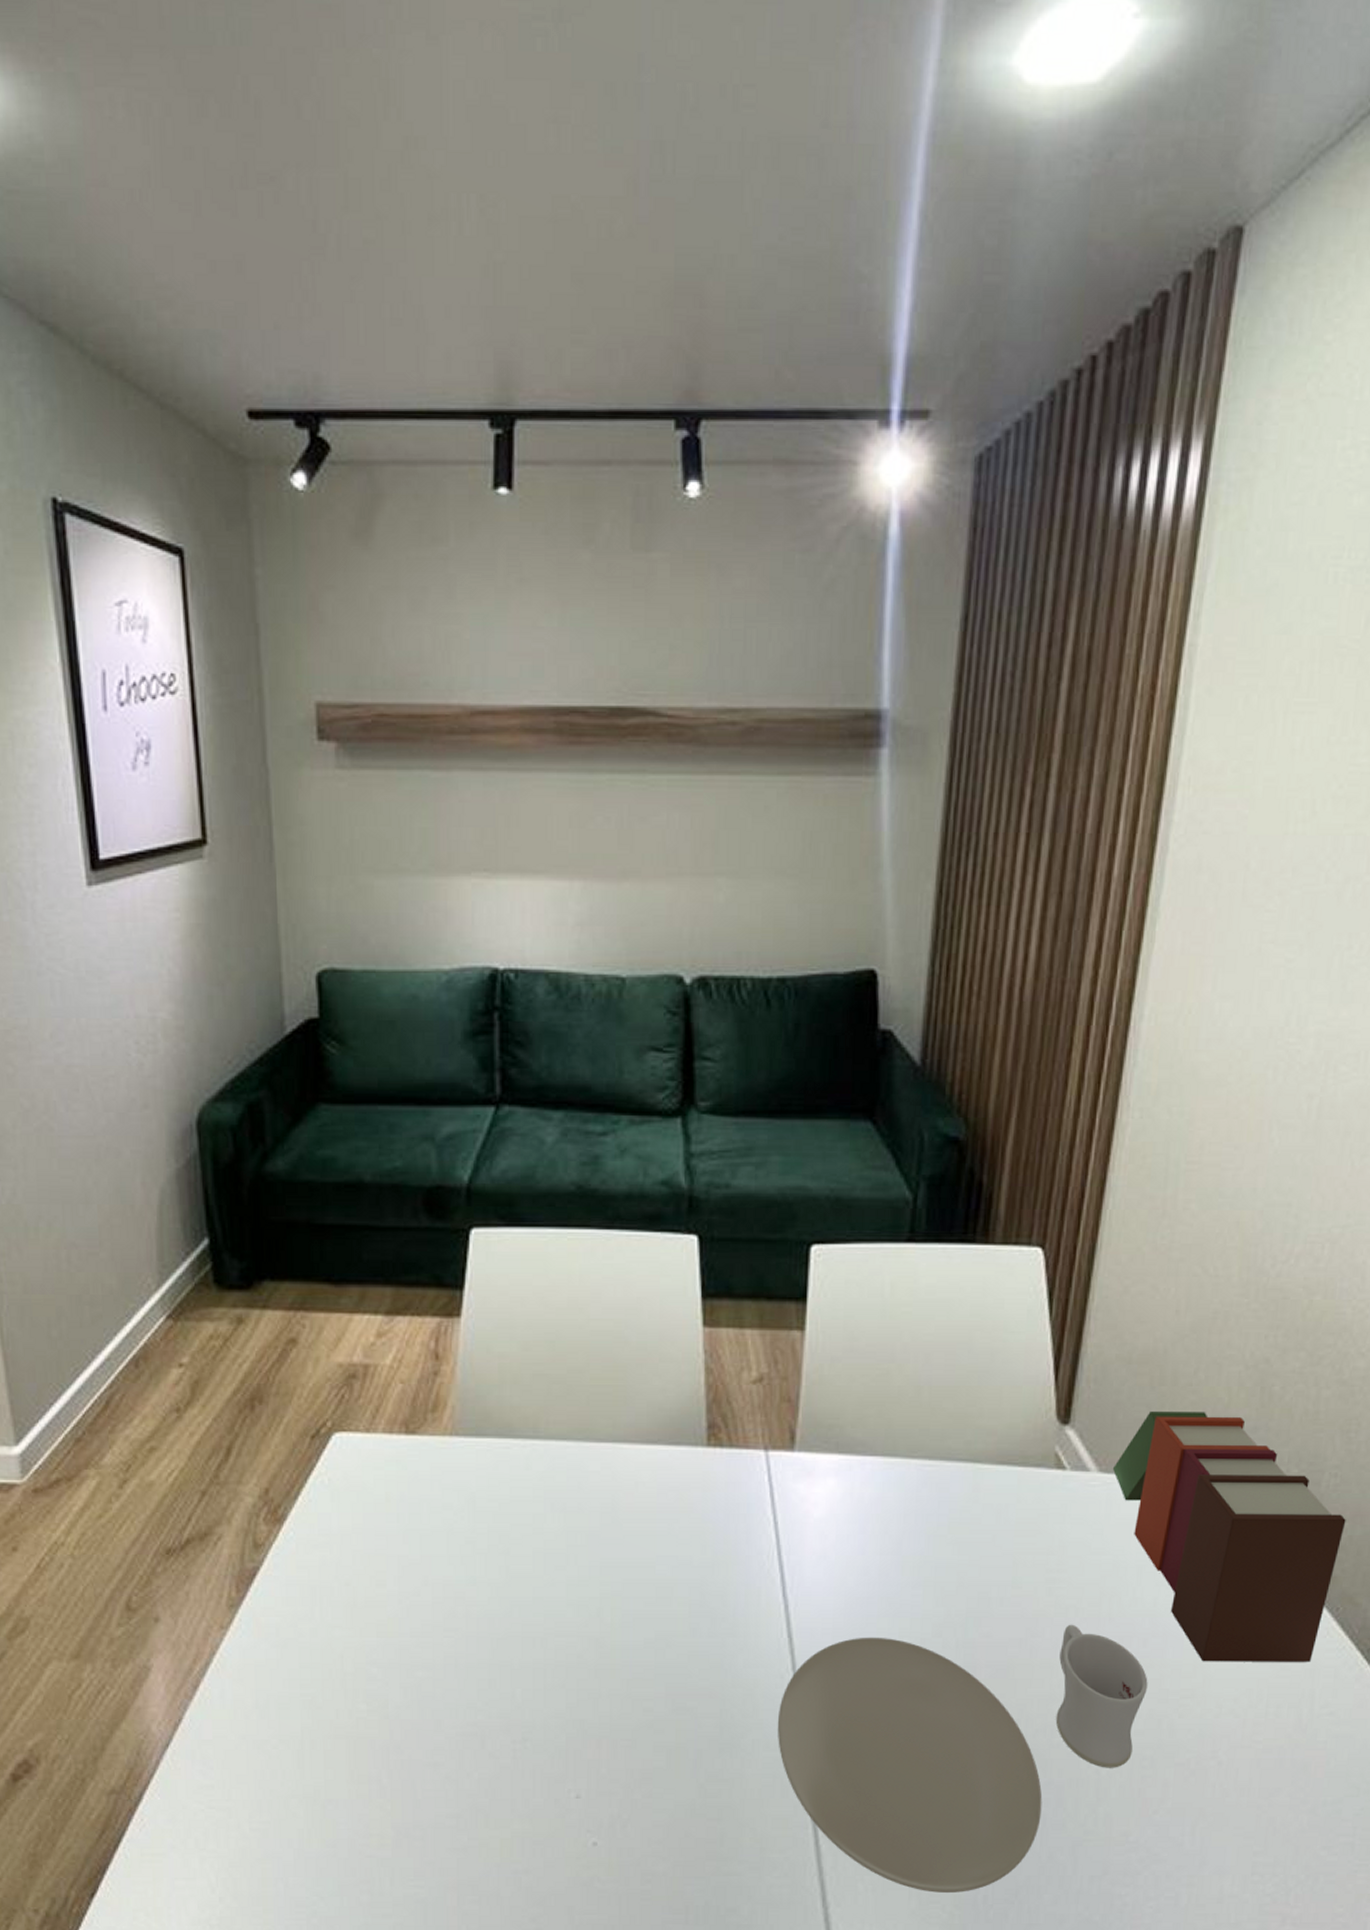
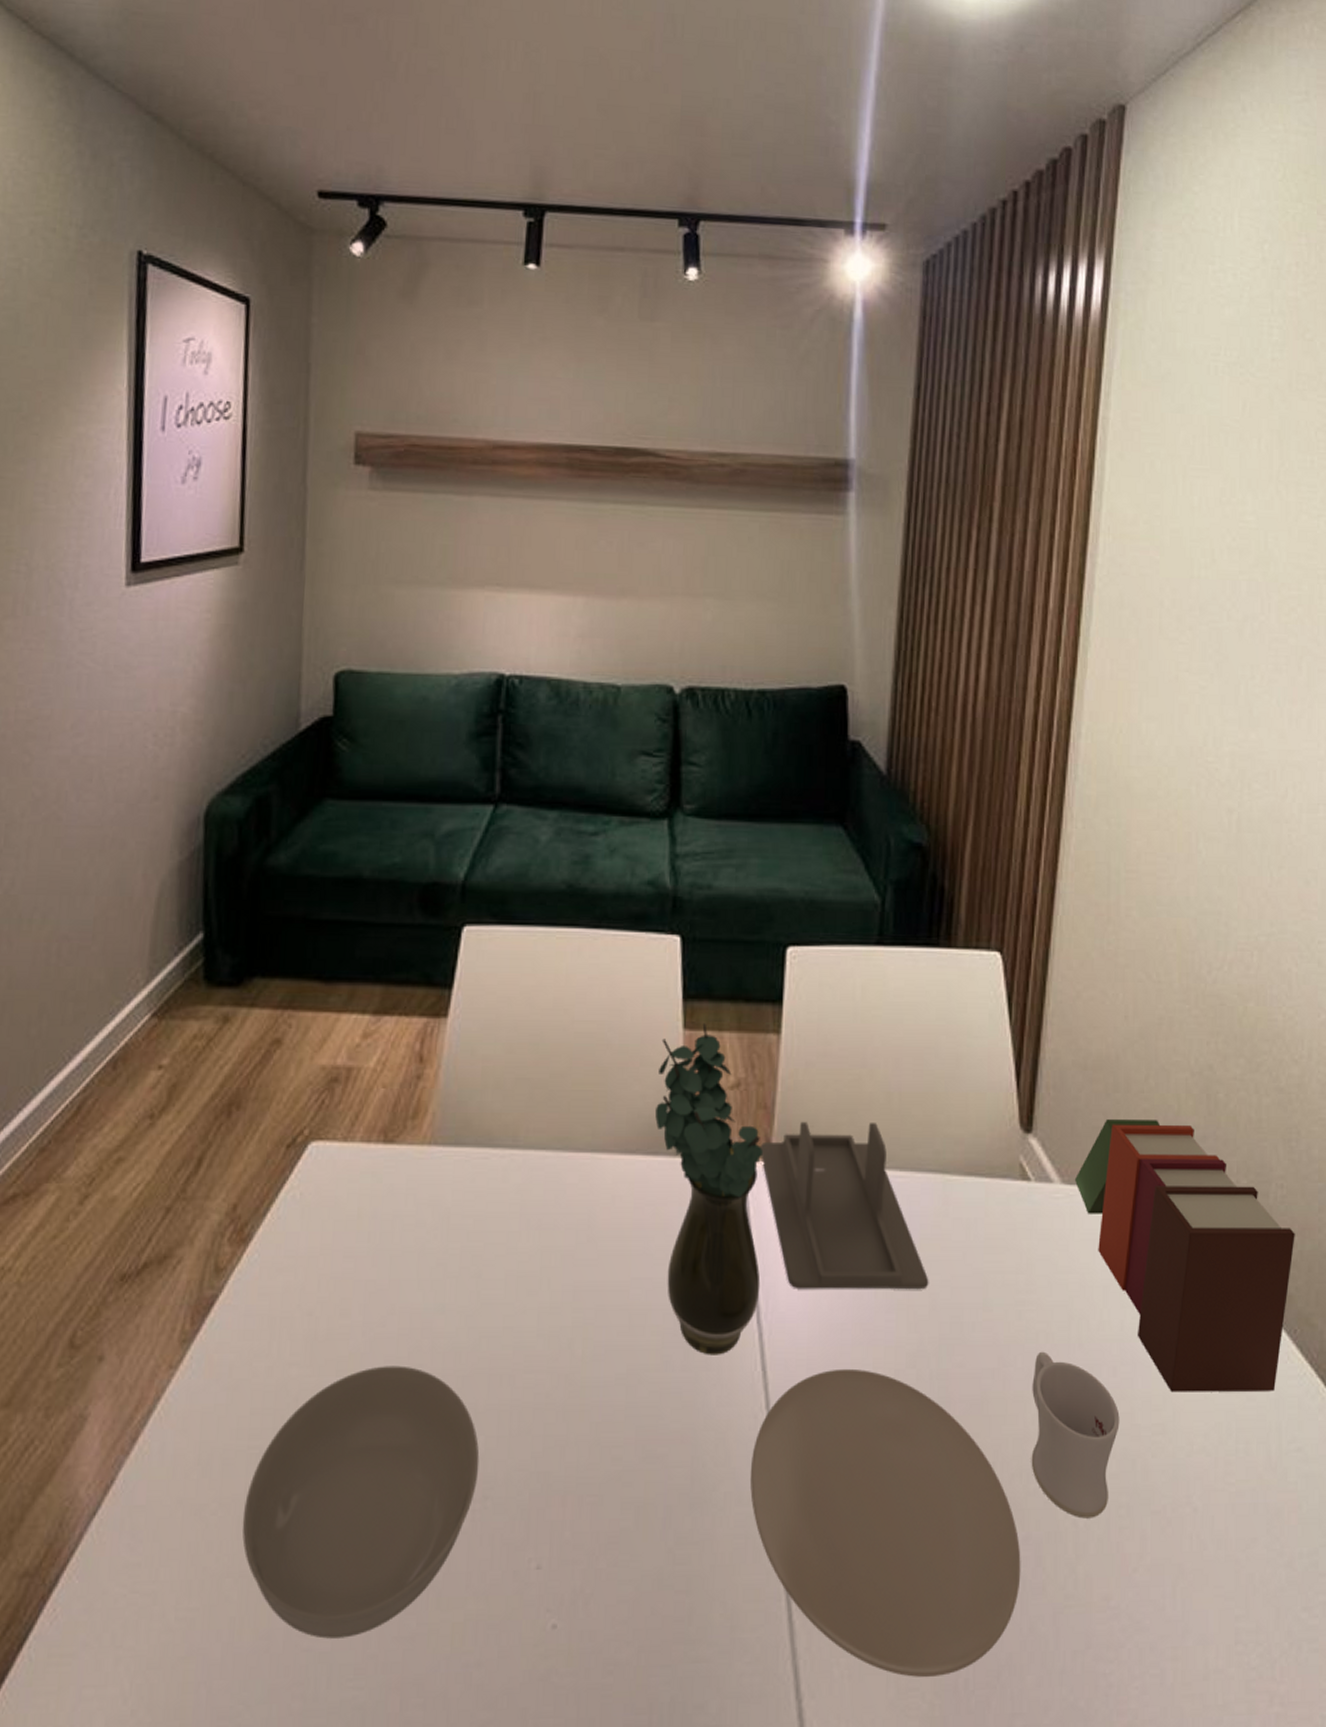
bowl: none [301,1629,517,1848] -> present [242,1365,480,1639]
vase: none [676,1321,788,1624] -> present [655,1023,764,1355]
napkin holder: none [784,1414,957,1567] -> present [760,1121,929,1289]

